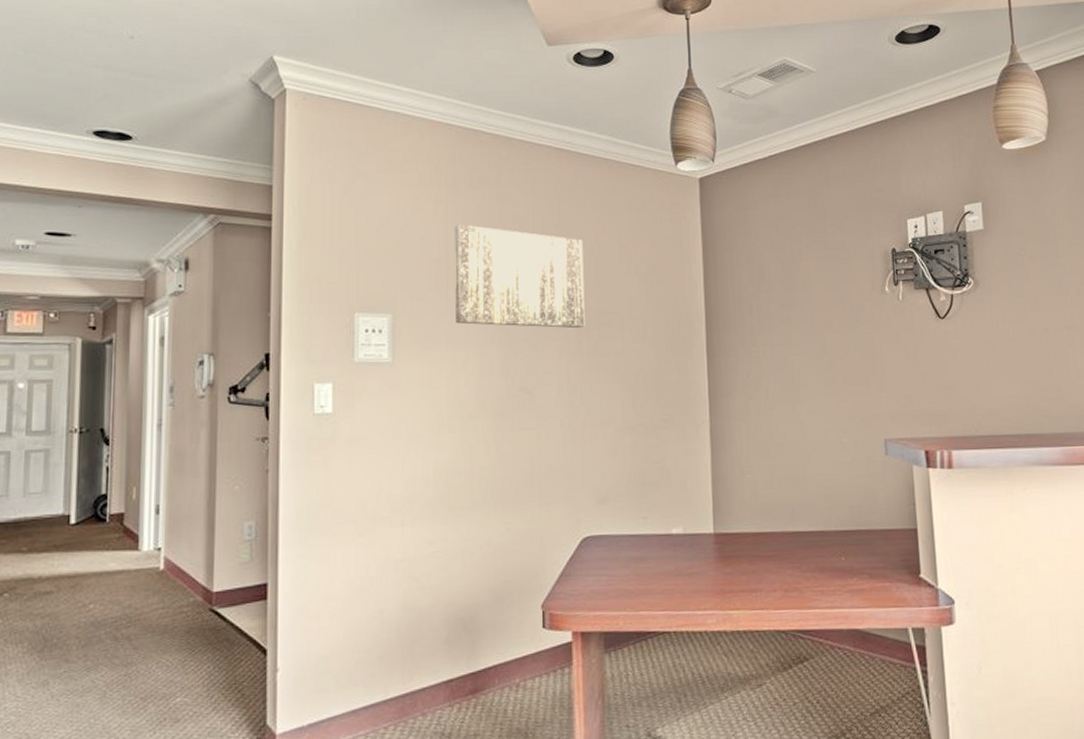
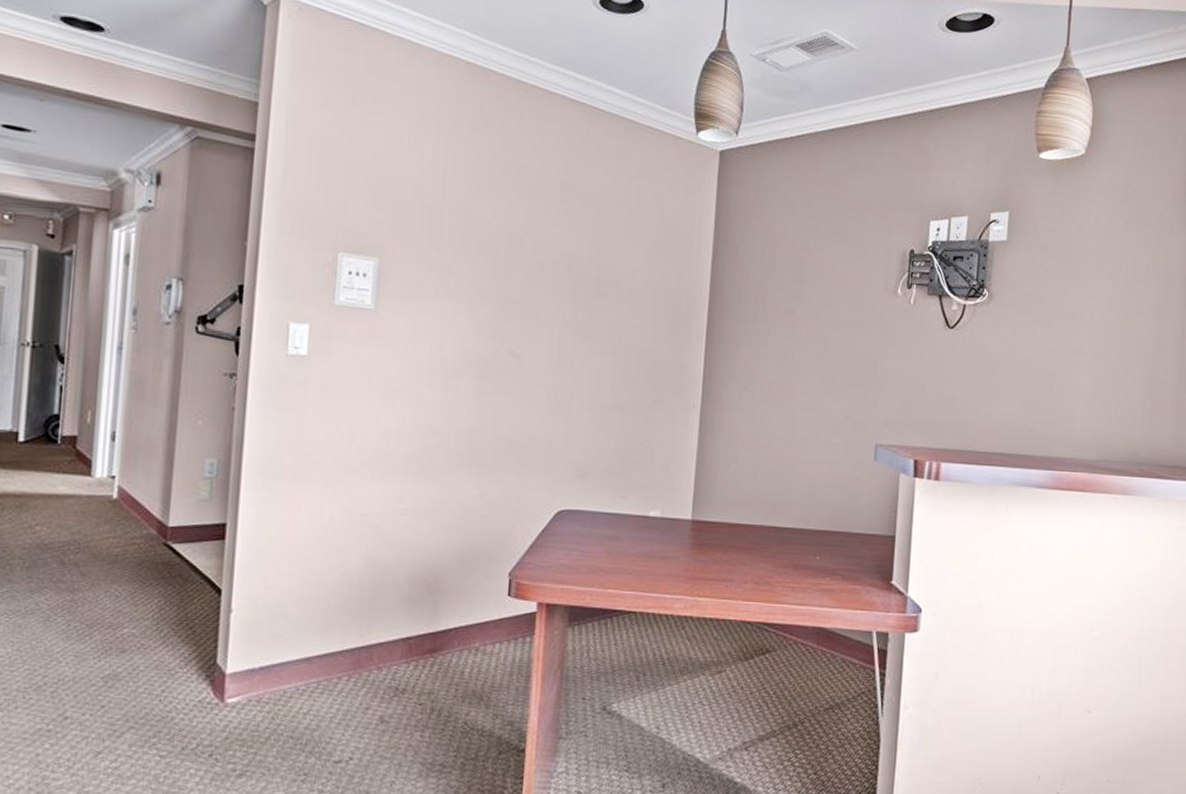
wall art: present [455,224,585,329] -> none [446,169,590,296]

